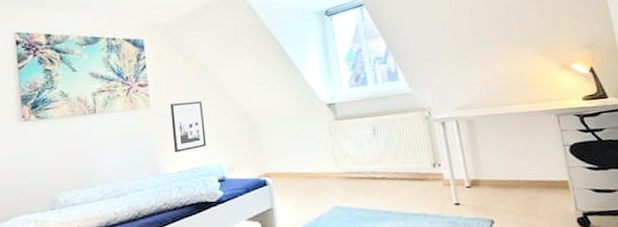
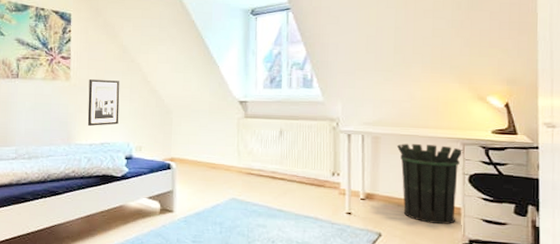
waste bin: none [492,119,565,202] -> present [396,143,464,225]

